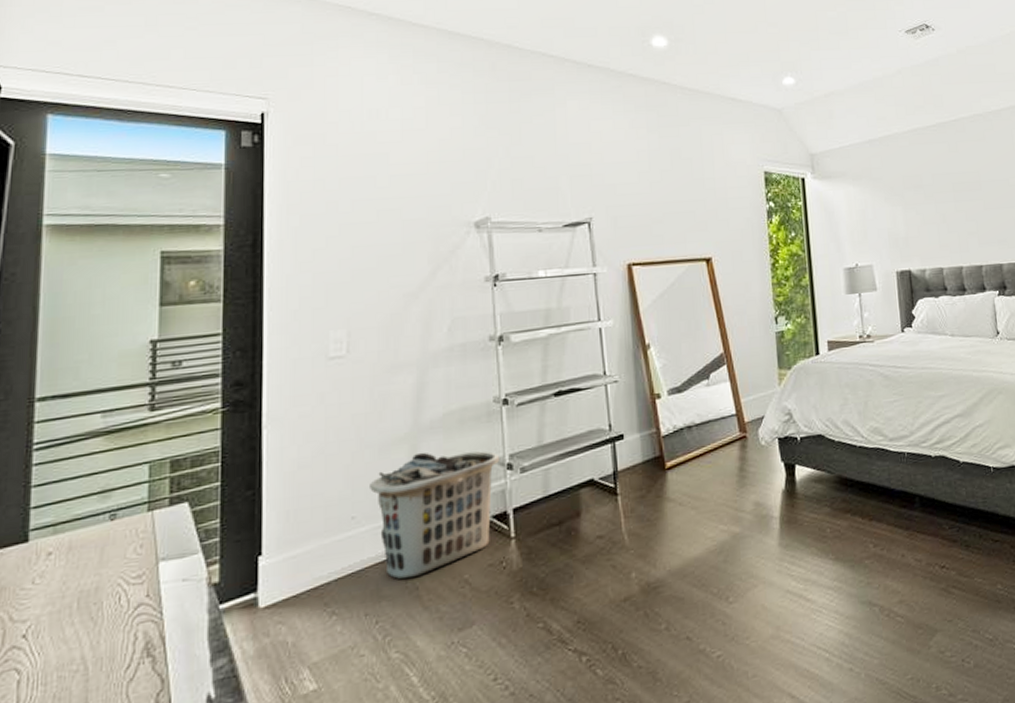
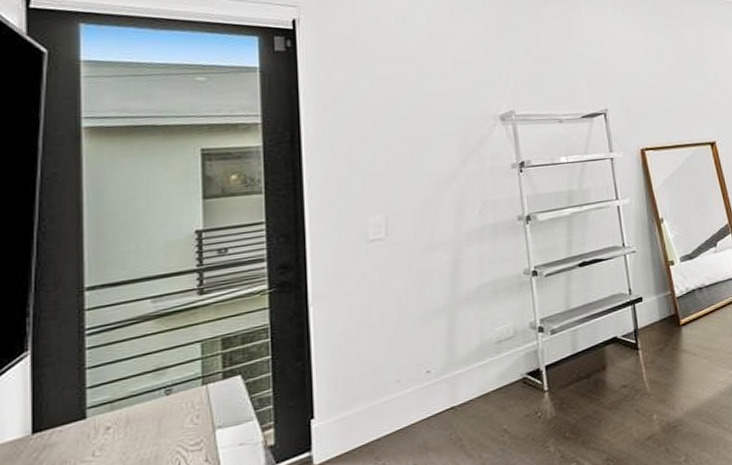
clothes hamper: present [370,451,499,580] -> none [413,317,531,433]

